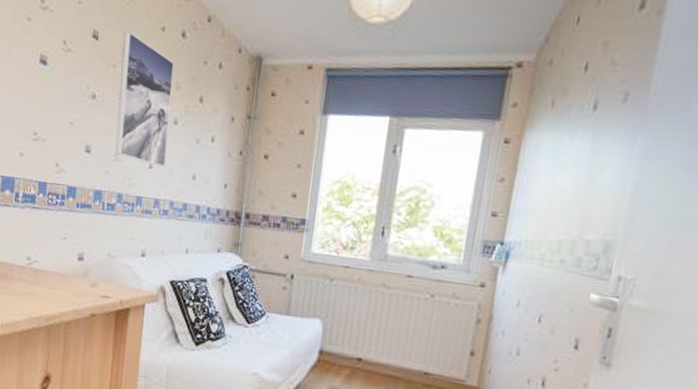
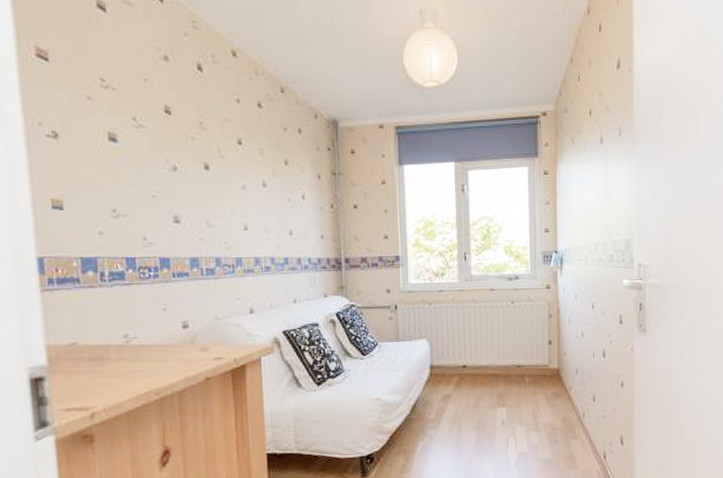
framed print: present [115,31,174,167] -> none [198,105,260,227]

